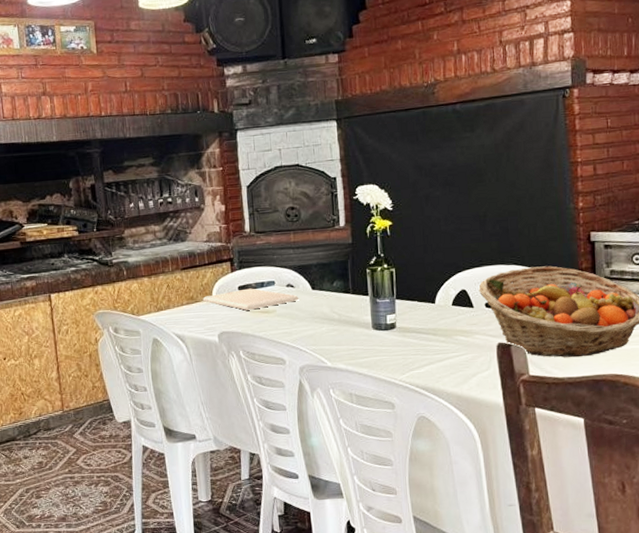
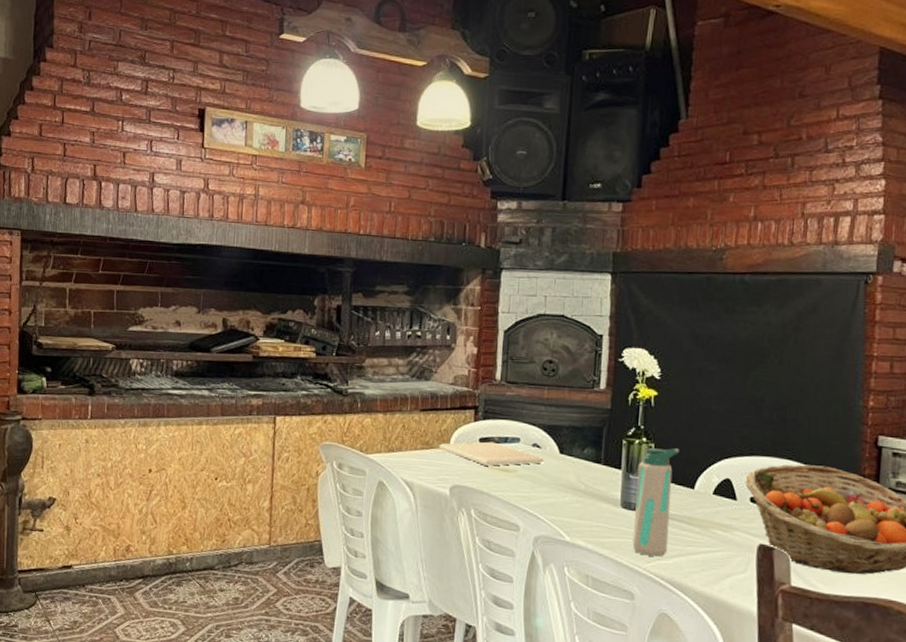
water bottle: none [383,269,419,369] -> present [632,447,679,557]

